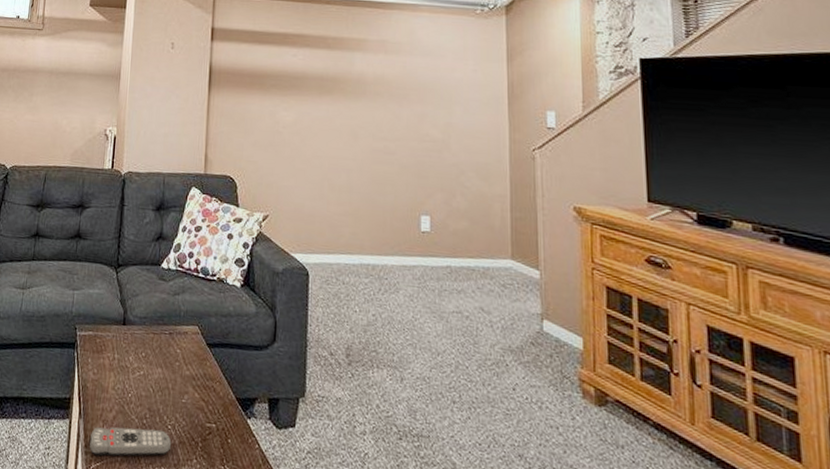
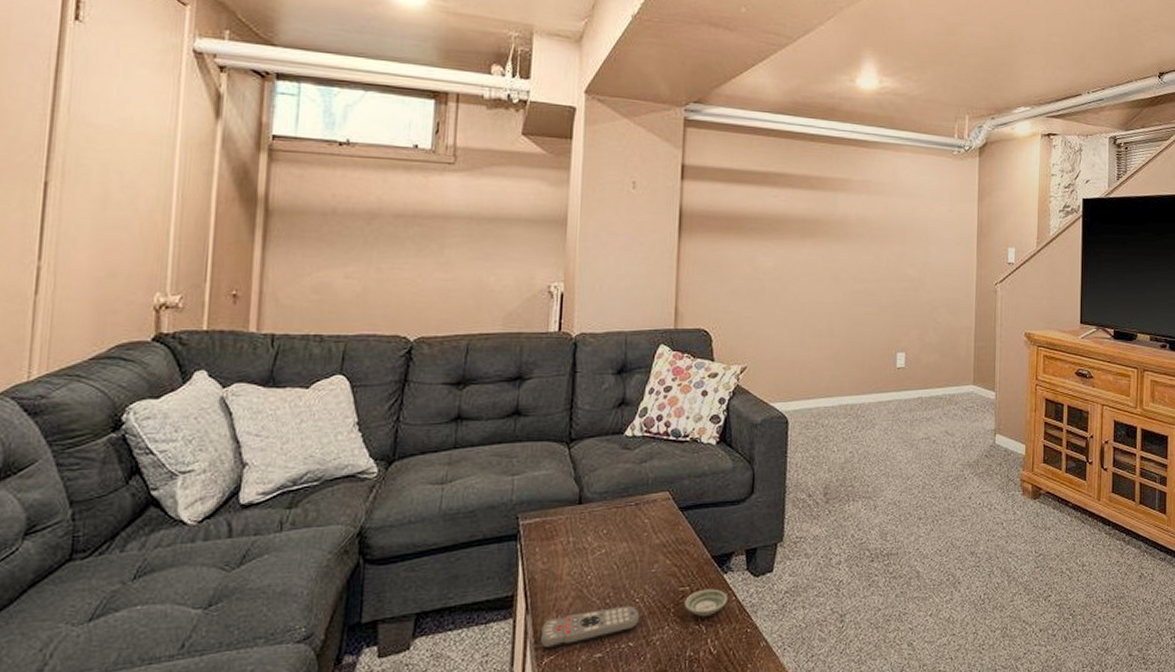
saucer: none [211,430,251,460] -> present [684,589,728,617]

